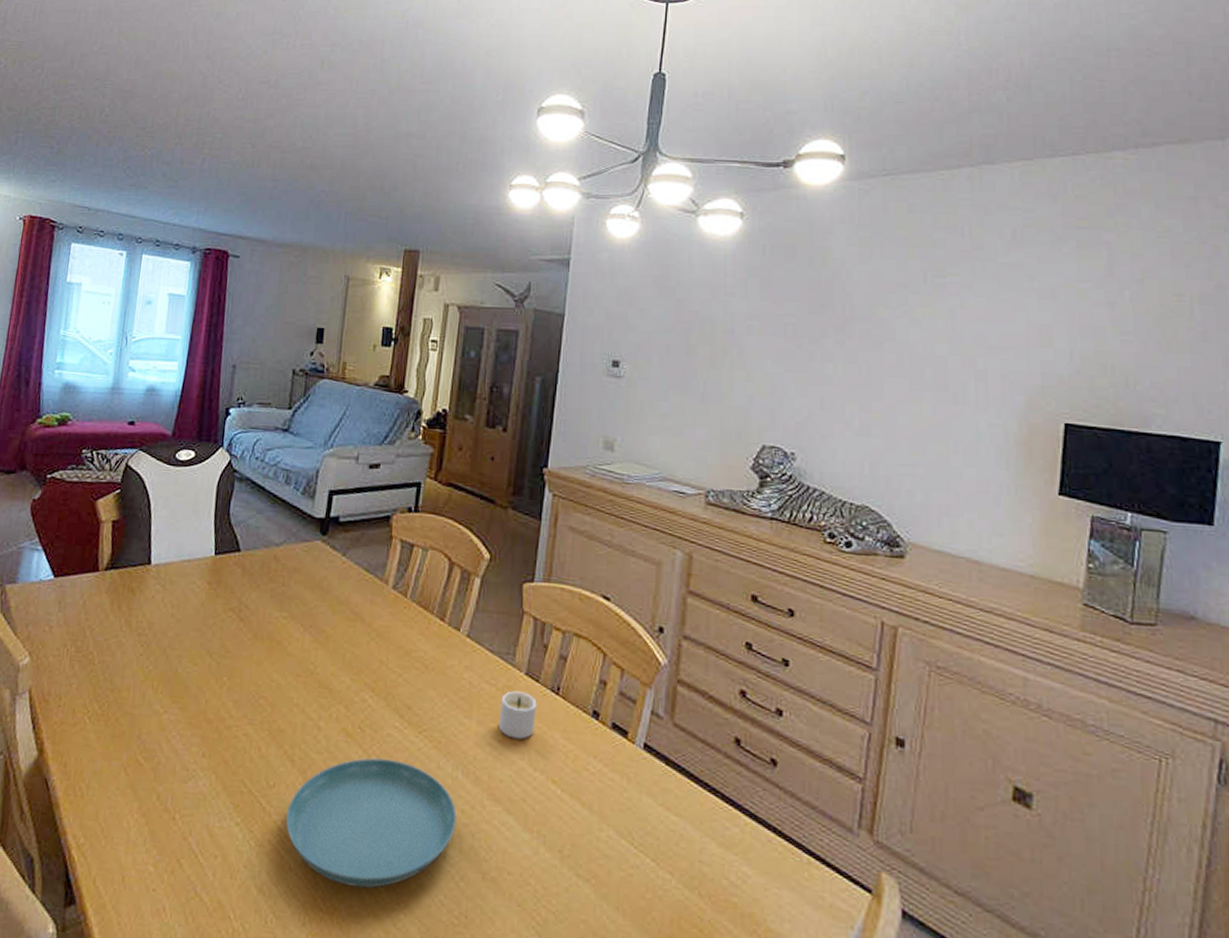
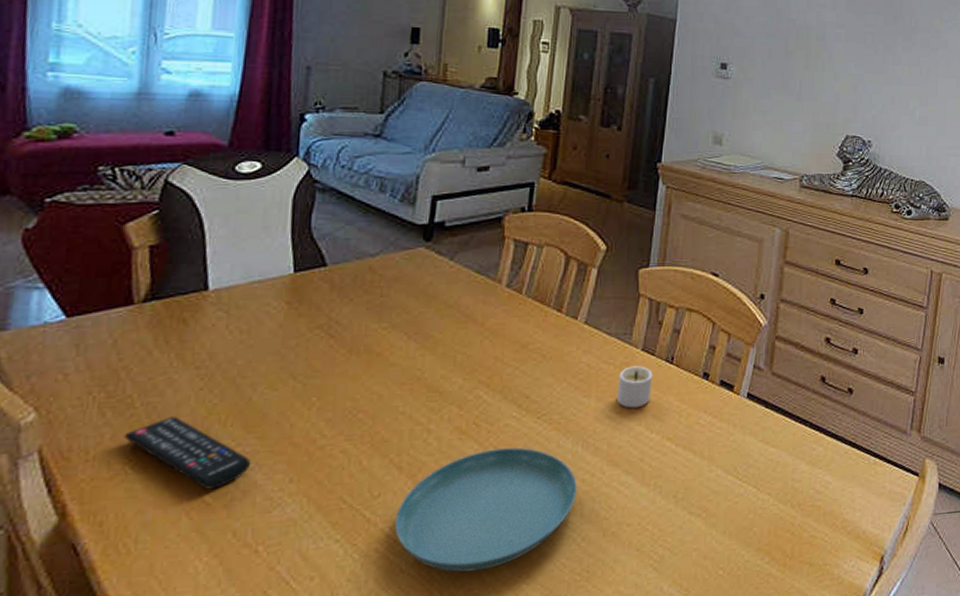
remote control: none [85,676,174,751] -> present [124,416,250,490]

